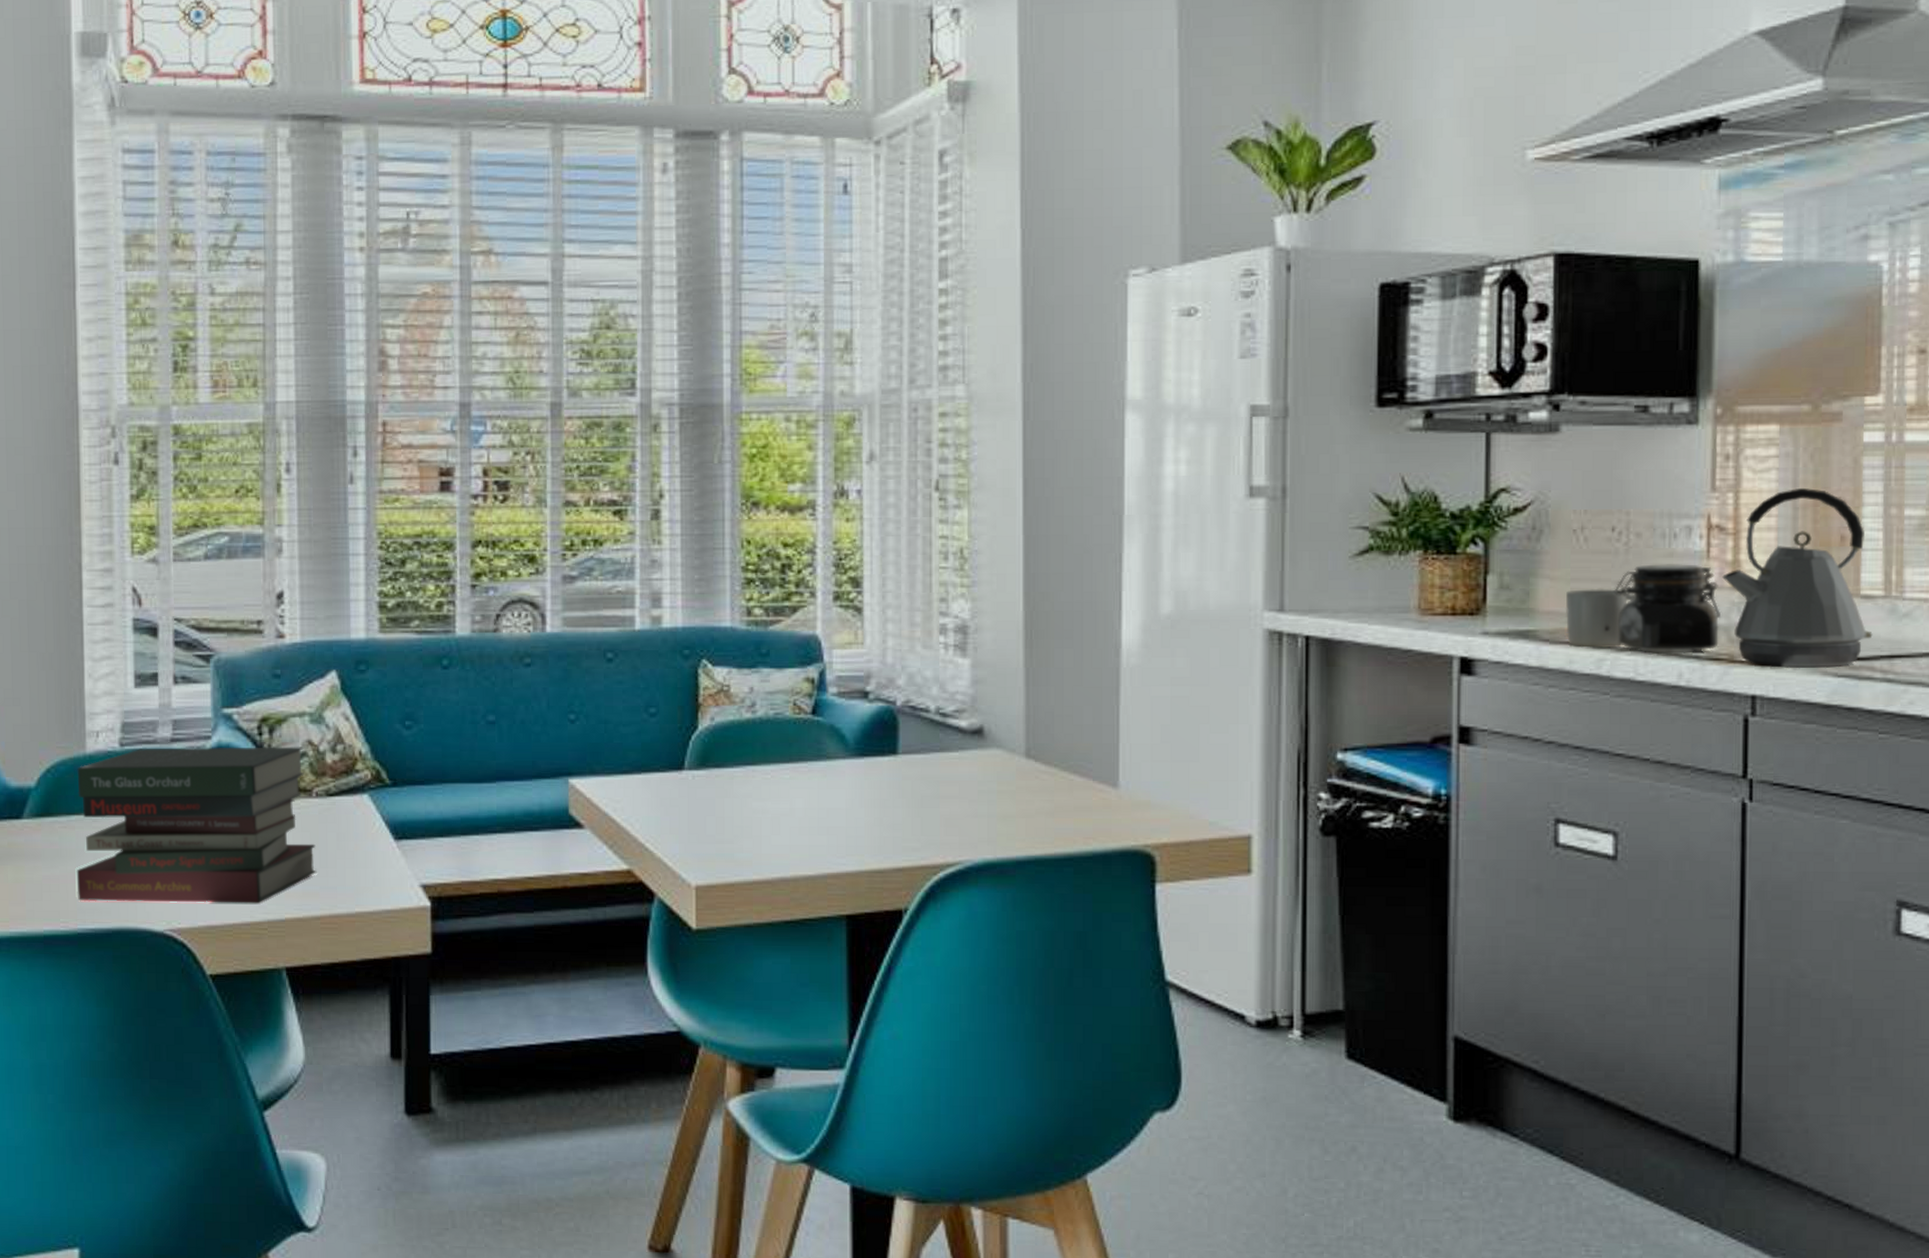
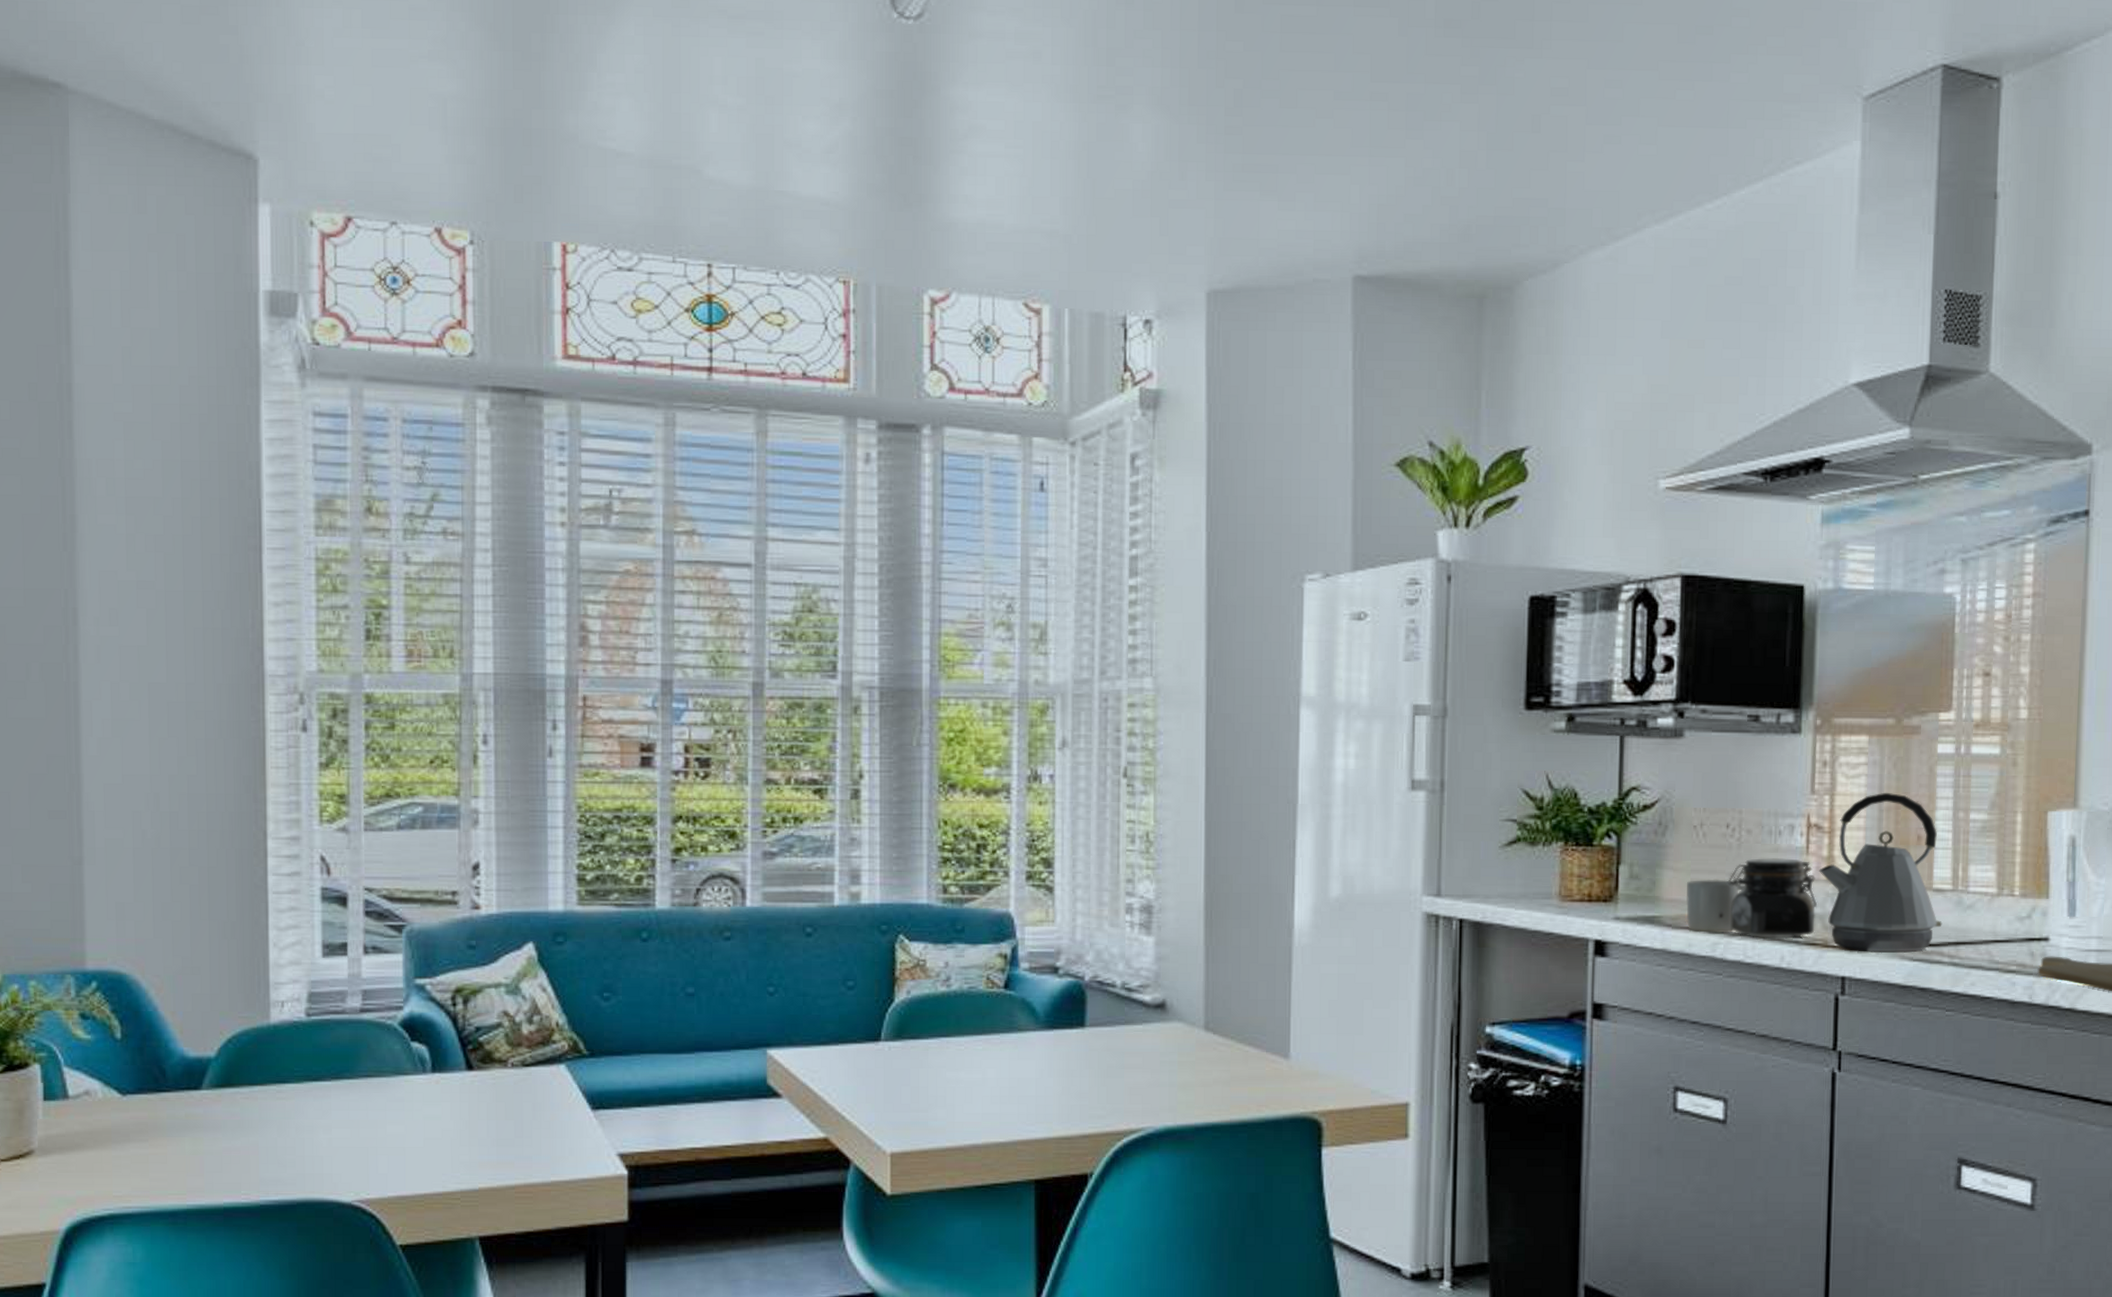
books: present [76,747,317,904] -> none [259,1017,512,1174]

